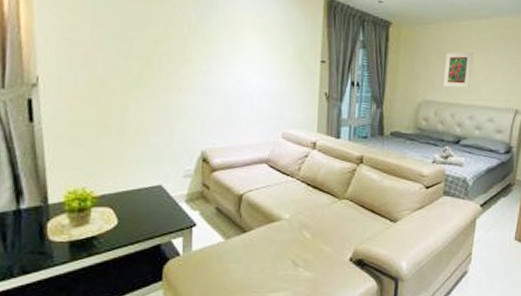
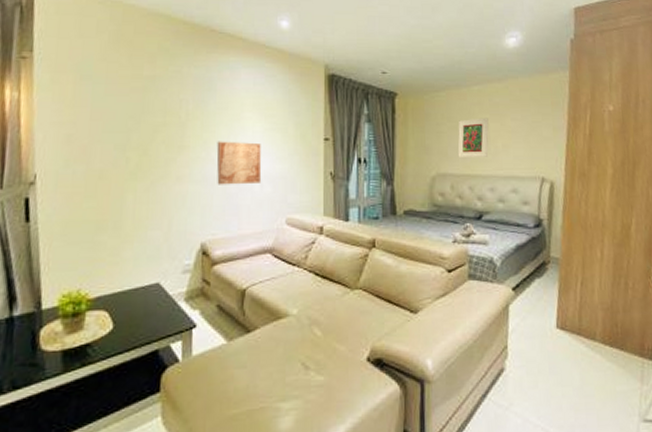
wall art: none [217,56,261,100] -> present [216,141,262,185]

